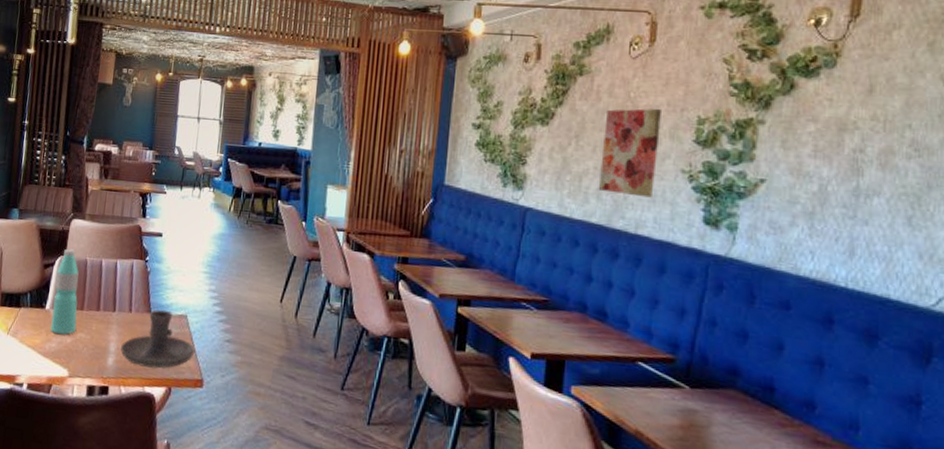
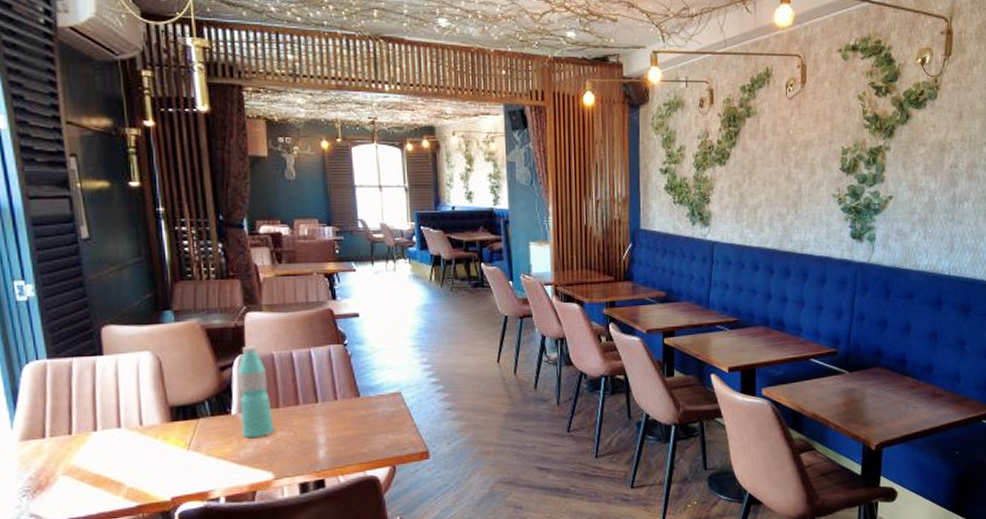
candle holder: present [121,310,195,369] -> none [332,392,416,452]
wall art: present [598,108,661,198] -> none [770,144,815,221]

